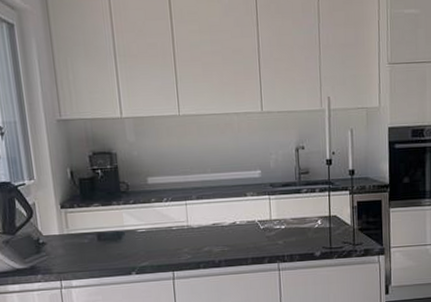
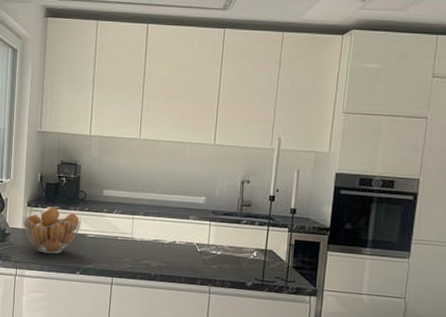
fruit basket: none [57,204,129,258] -> present [22,206,82,254]

